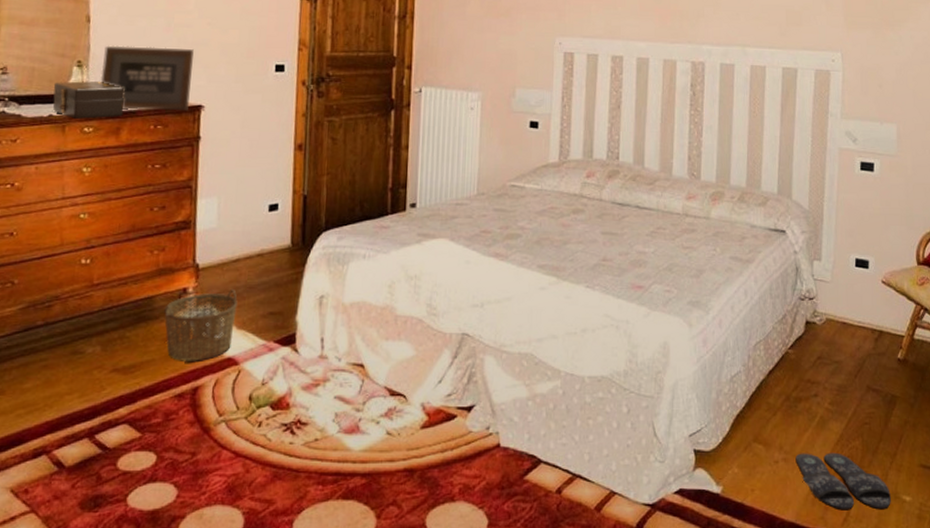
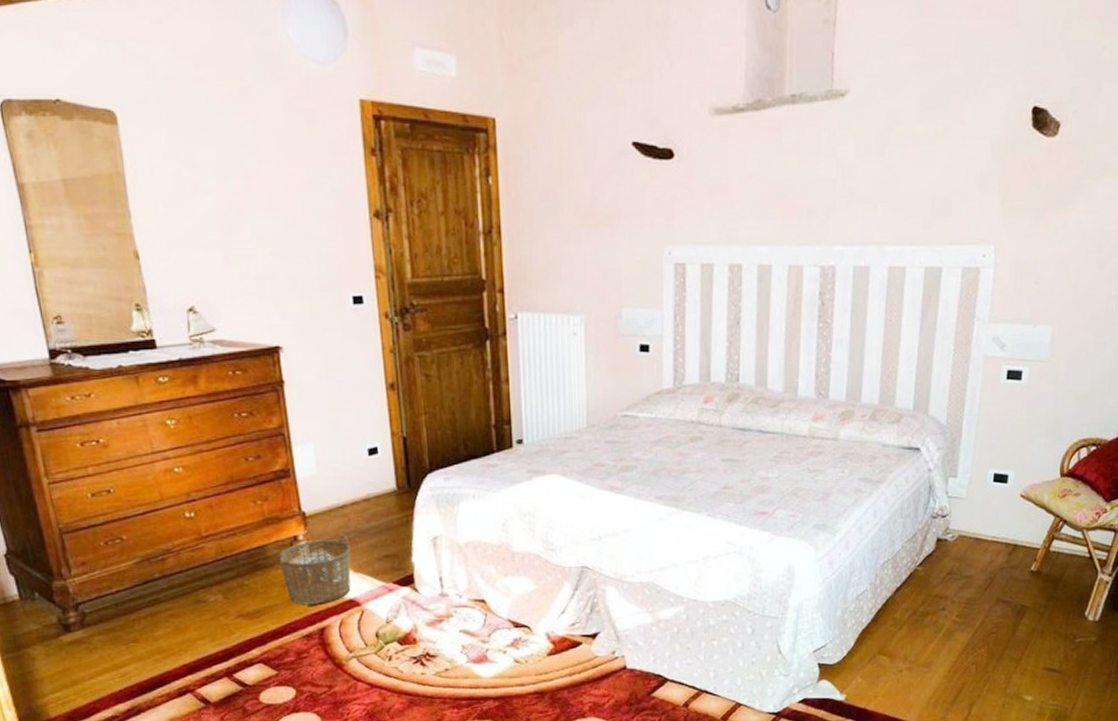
jewelry box: present [53,80,125,119] -> none [115,325,197,368]
picture frame: present [100,45,194,112] -> none [162,283,266,356]
slippers: present [795,452,891,511] -> none [920,660,1013,711]

